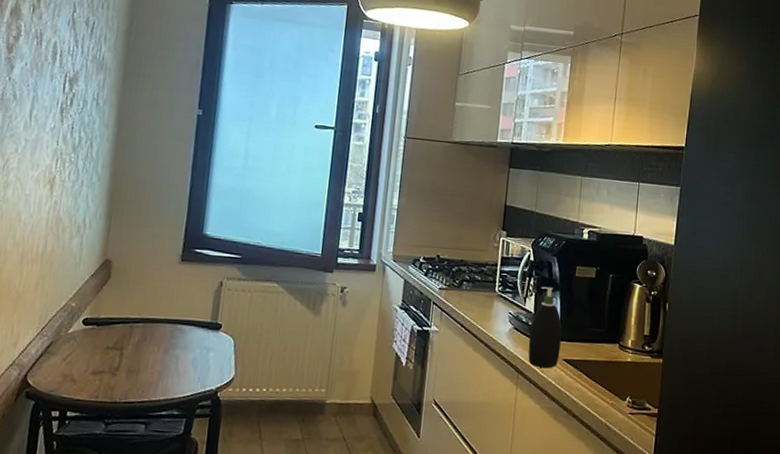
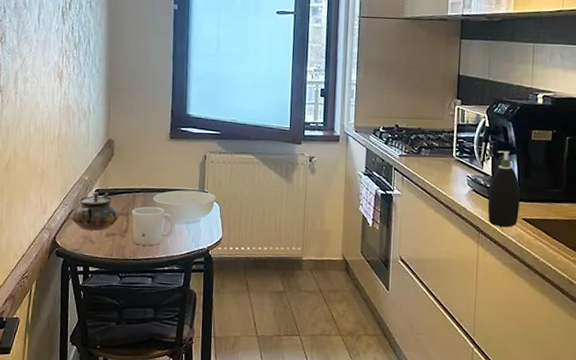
teapot: none [50,321,111,368] -> present [72,192,119,231]
mug: none [124,339,179,387] -> present [131,206,175,246]
bowl: none [154,321,231,362] -> present [153,190,216,225]

